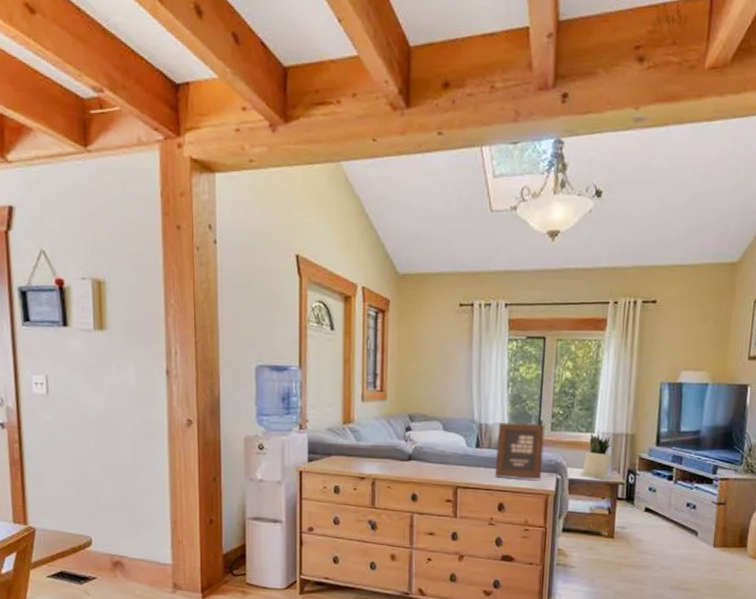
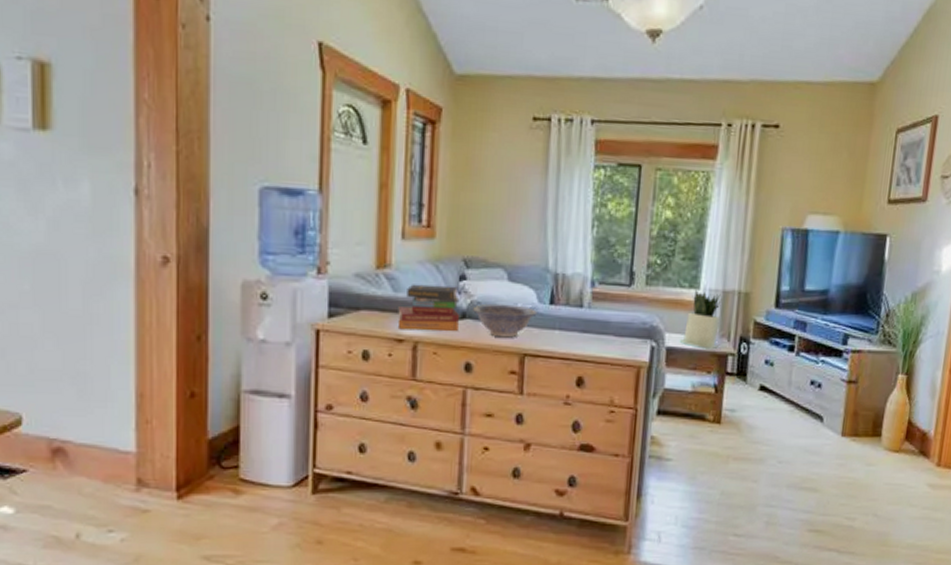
books: none [360,435,407,470] -> present [398,284,460,331]
decorative bowl: none [417,448,466,474] -> present [473,304,537,338]
picture frame: present [494,422,545,480] -> none [573,272,638,348]

